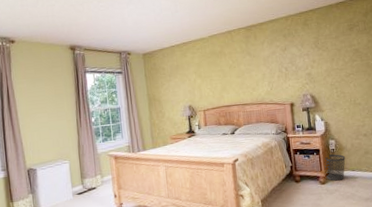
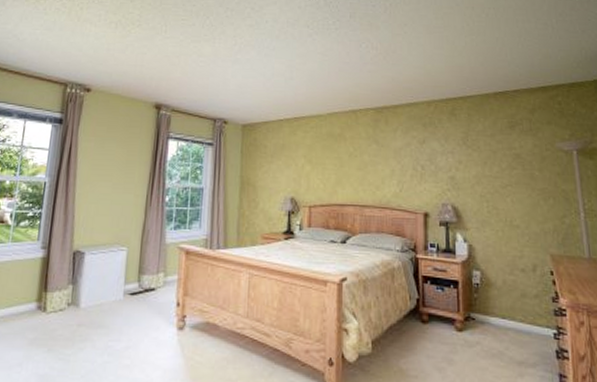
wastebasket: present [325,154,346,181] -> none [465,291,493,330]

